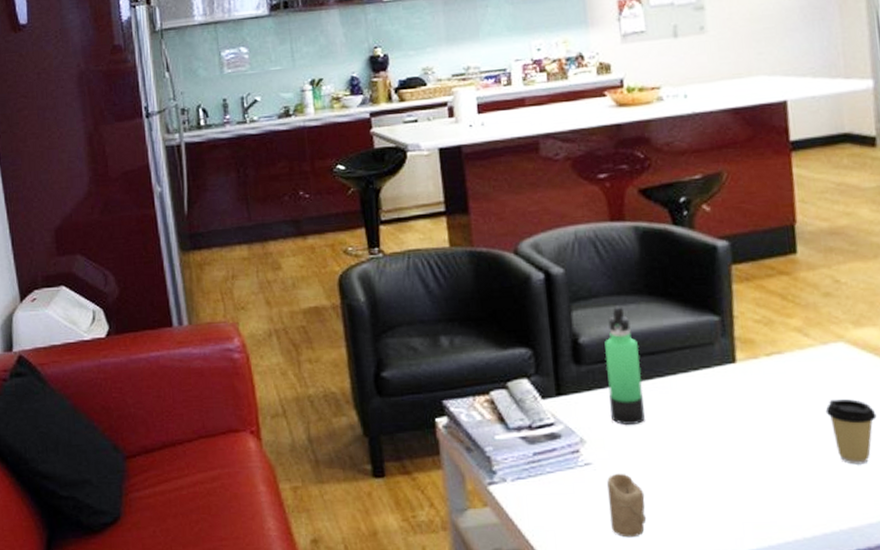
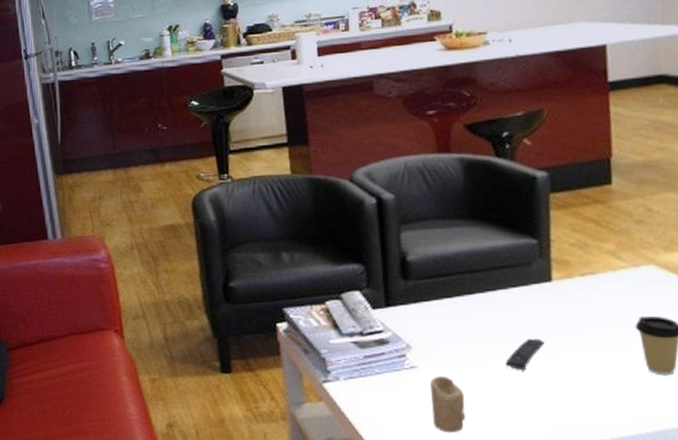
thermos bottle: present [604,306,645,426] -> none [430,228,466,335]
remote control: none [688,427,730,465] -> present [505,338,544,371]

